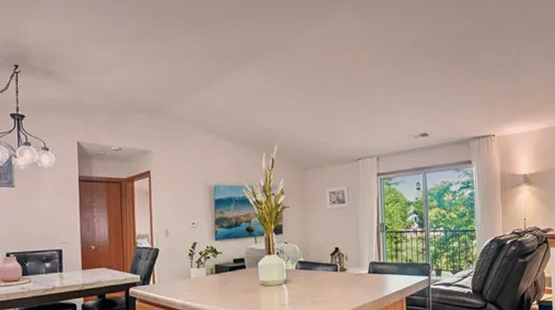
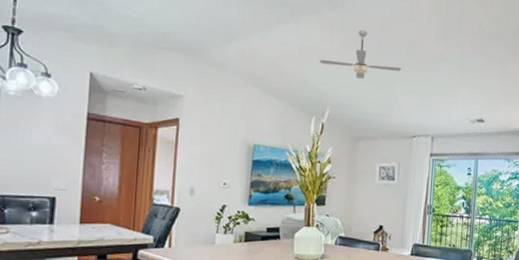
ceiling fan: none [264,66,341,112] -> present [320,30,402,79]

